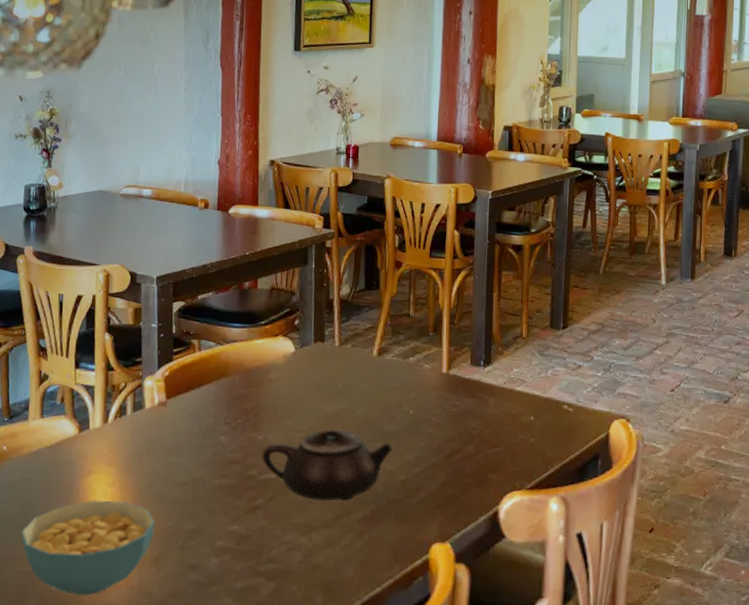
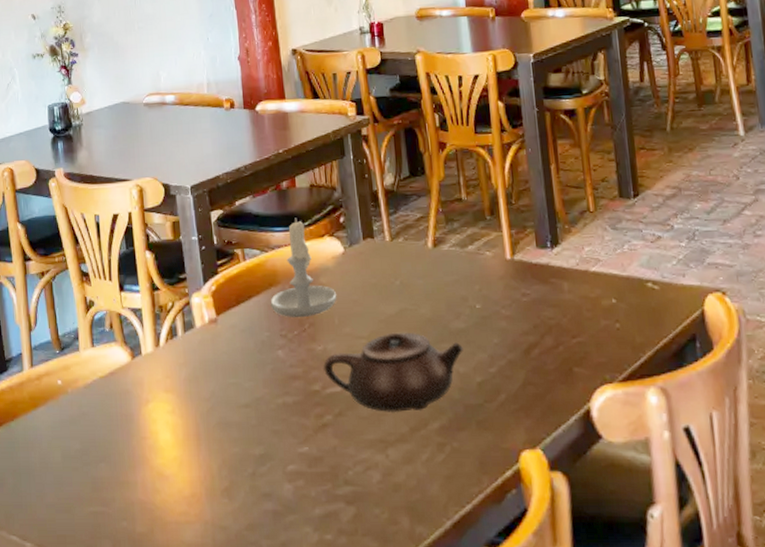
cereal bowl: present [21,500,155,596] -> none [86,428,222,534]
candle: none [219,316,283,409] -> present [270,218,337,318]

